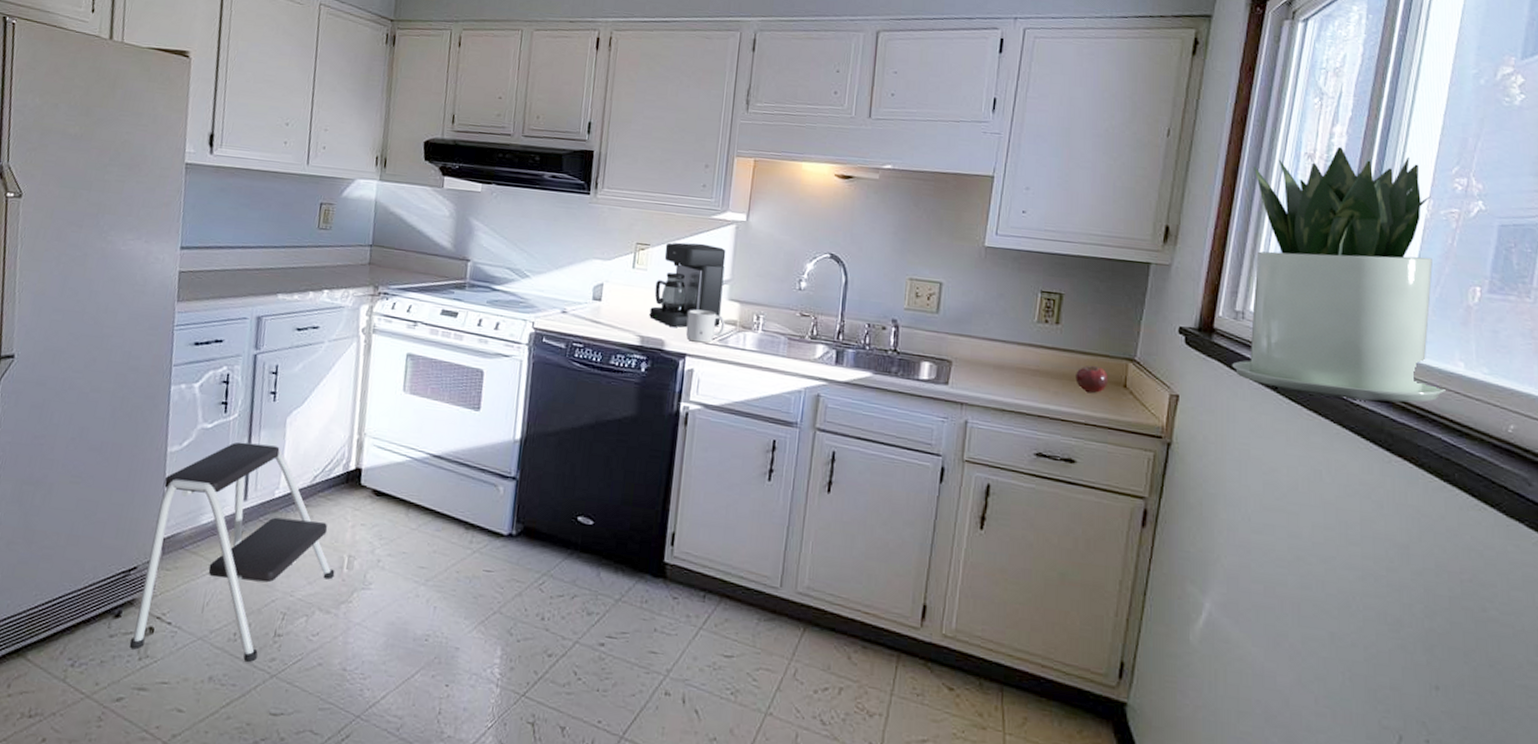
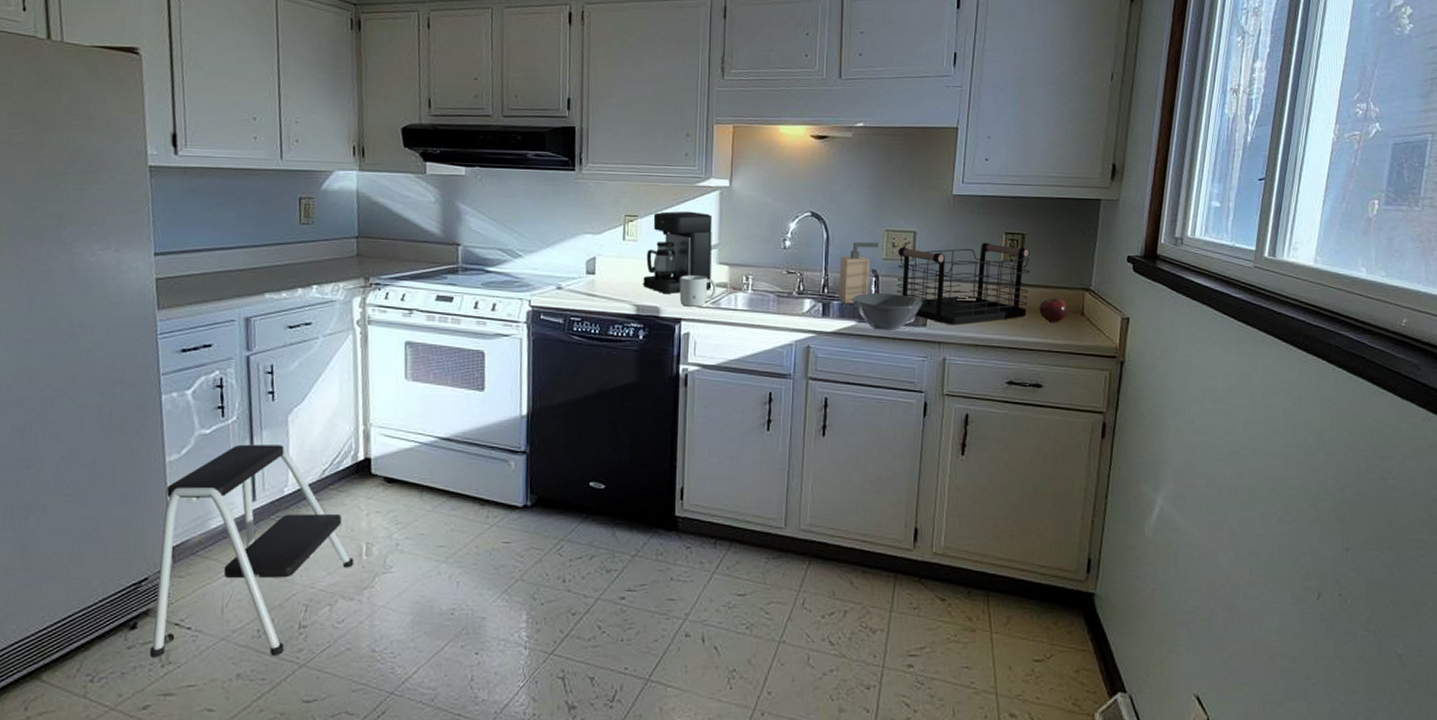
soap dispenser: none [854,289,901,353] -> present [839,241,879,304]
bowl: none [868,343,946,386] -> present [852,292,923,330]
dish rack: none [917,297,1069,387] -> present [897,242,1031,326]
planter: present [1232,146,1447,403] -> none [1174,81,1352,309]

